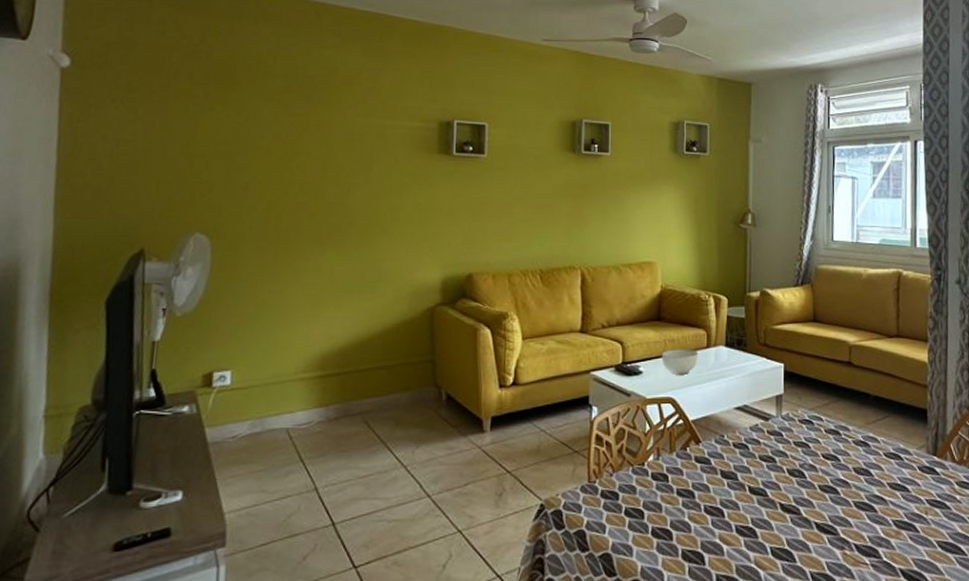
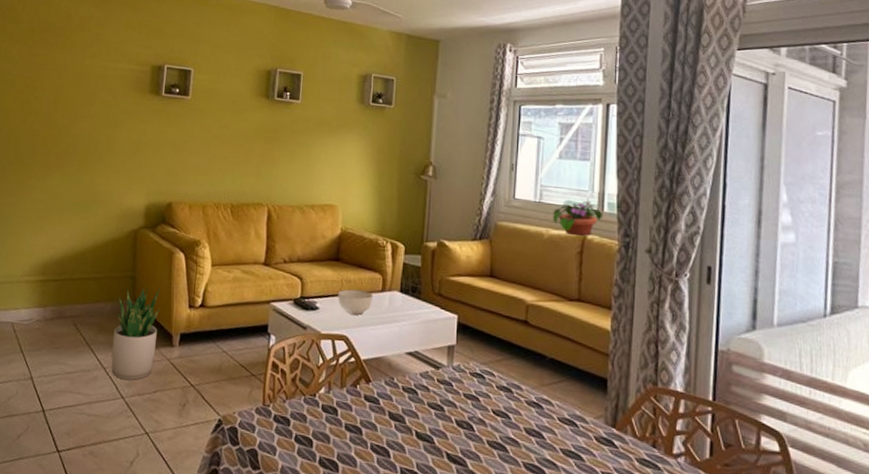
planter: none [412,370,467,477] -> present [111,288,161,381]
potted flower: none [870,235,915,272] -> present [553,198,602,236]

